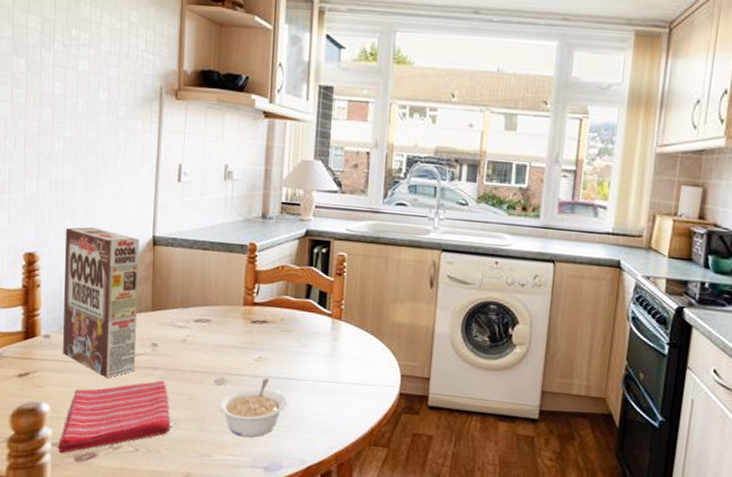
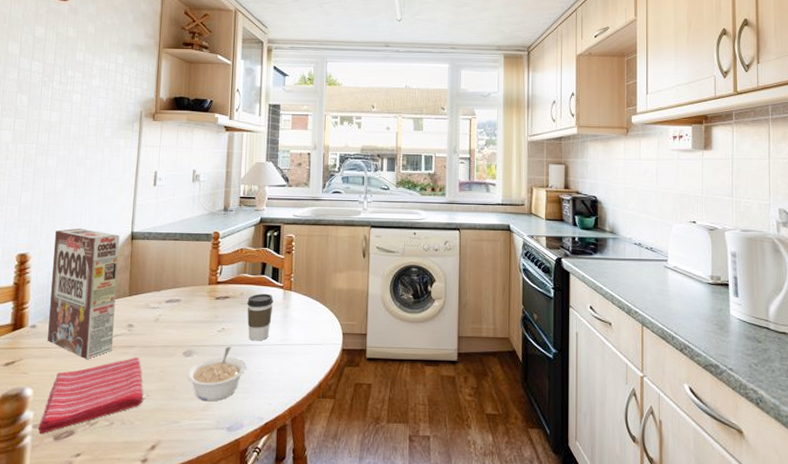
coffee cup: none [288,320,320,375] -> present [247,293,274,341]

